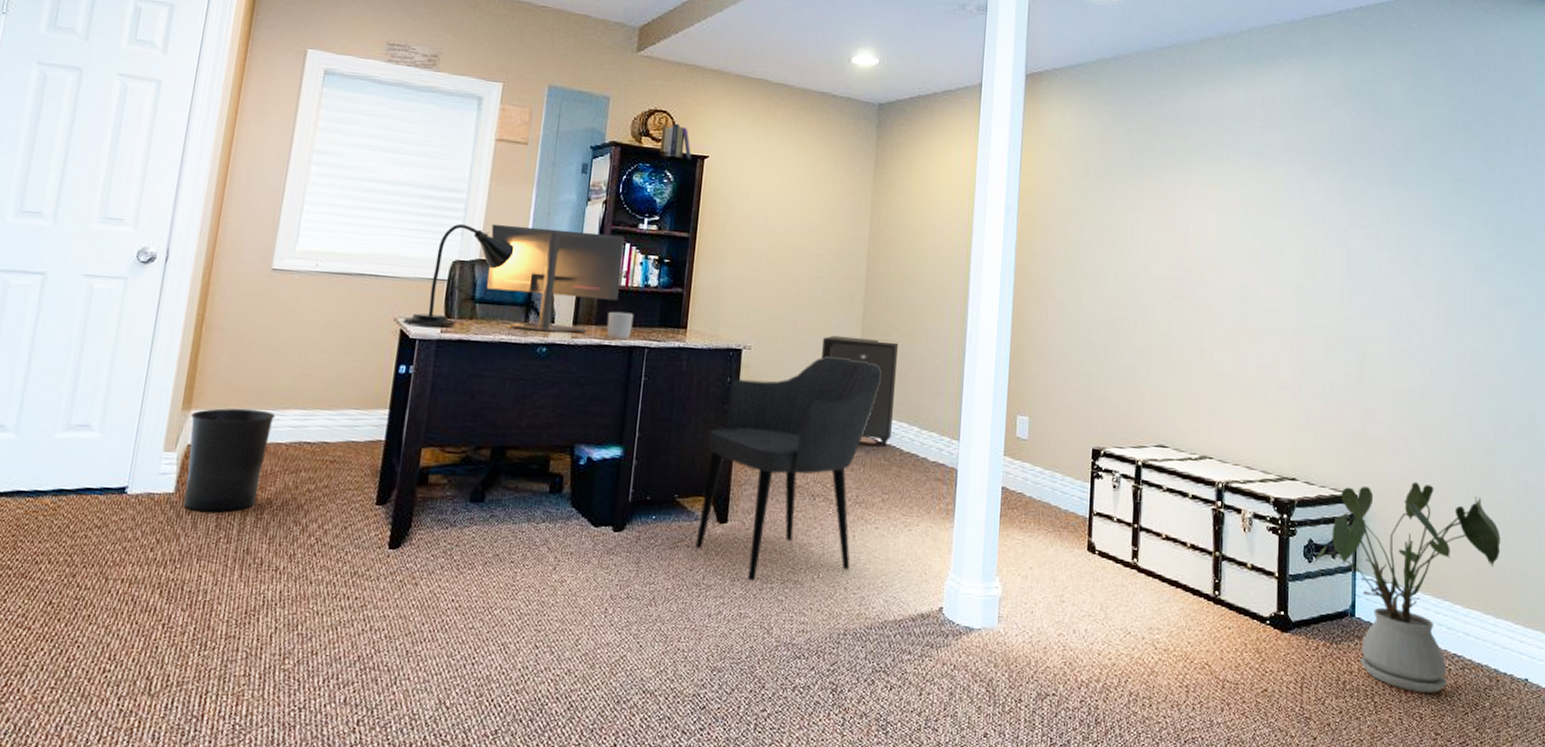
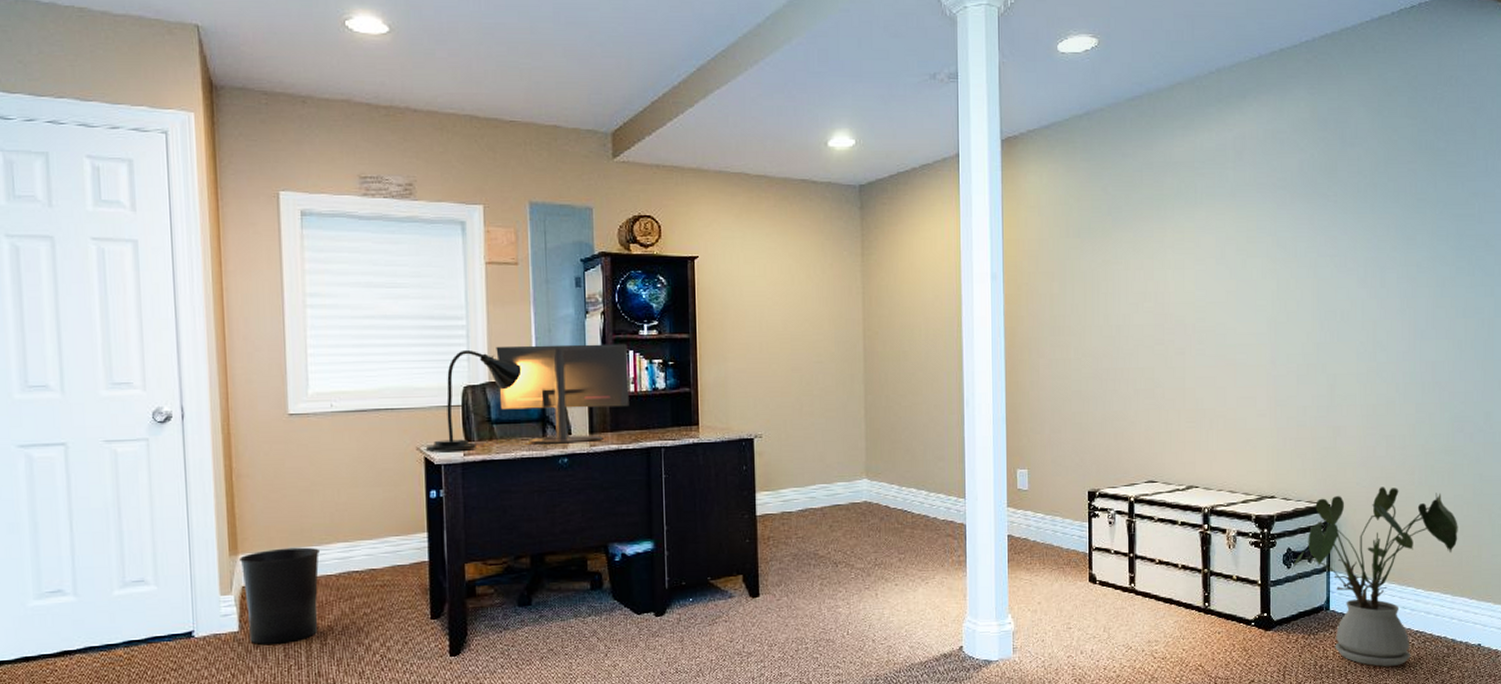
mug: present [606,311,634,340] -> none [621,416,647,443]
books: present [659,123,692,161] -> none [648,227,682,265]
armchair: present [695,355,882,582] -> none [731,434,889,645]
safe: present [822,335,898,447] -> none [829,414,904,512]

